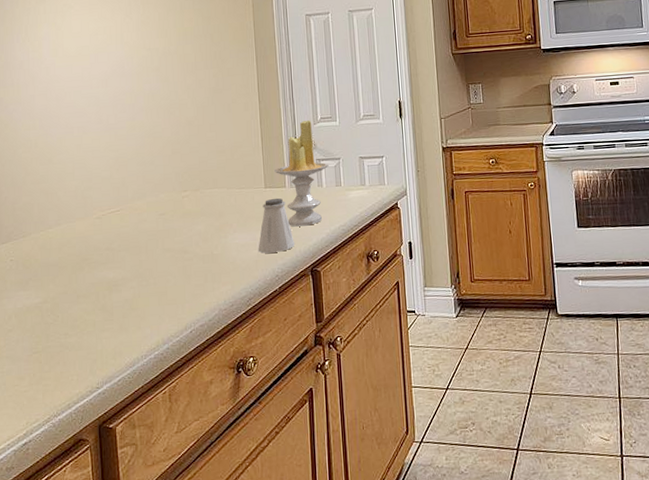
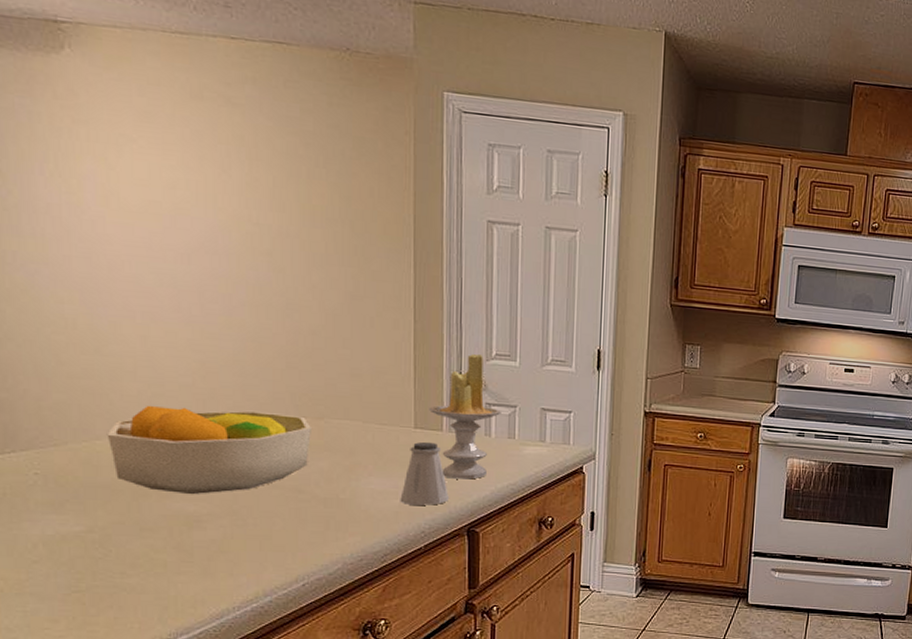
fruit bowl: none [56,190,191,264] -> present [107,405,311,495]

